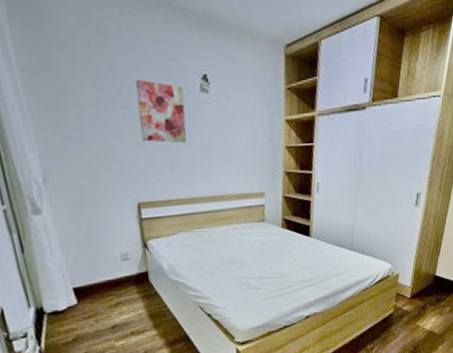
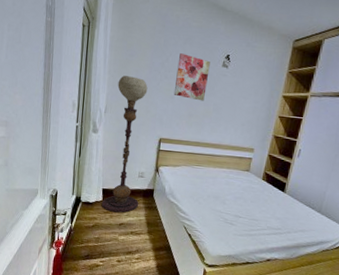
floor lamp: none [52,123,132,316] -> present [101,76,148,213]

